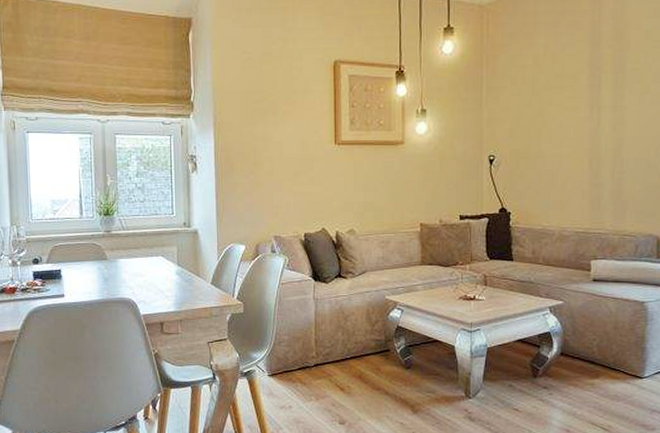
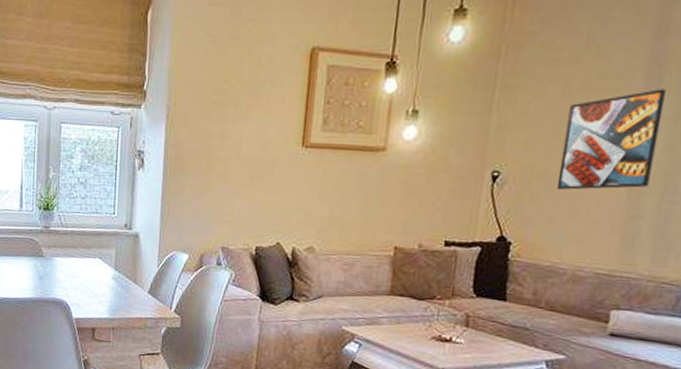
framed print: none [538,86,605,167] -> present [556,89,666,190]

